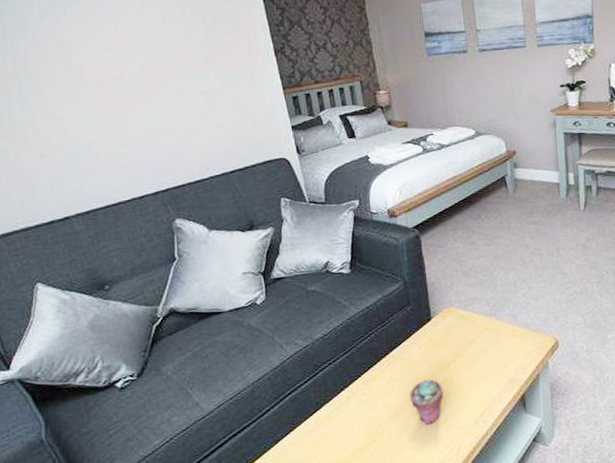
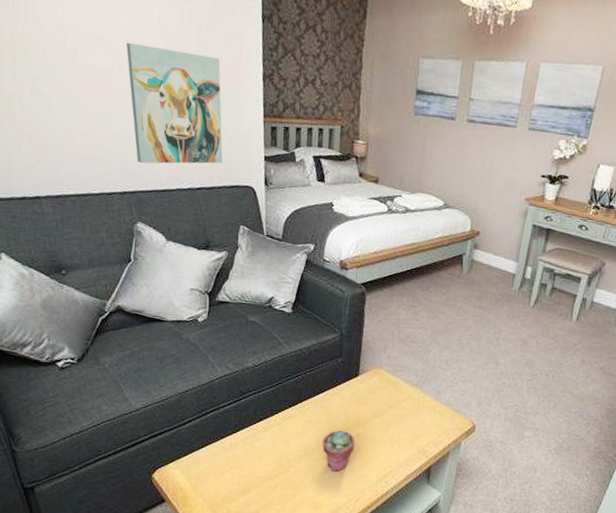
wall art: none [133,43,251,161] -> present [126,42,223,164]

